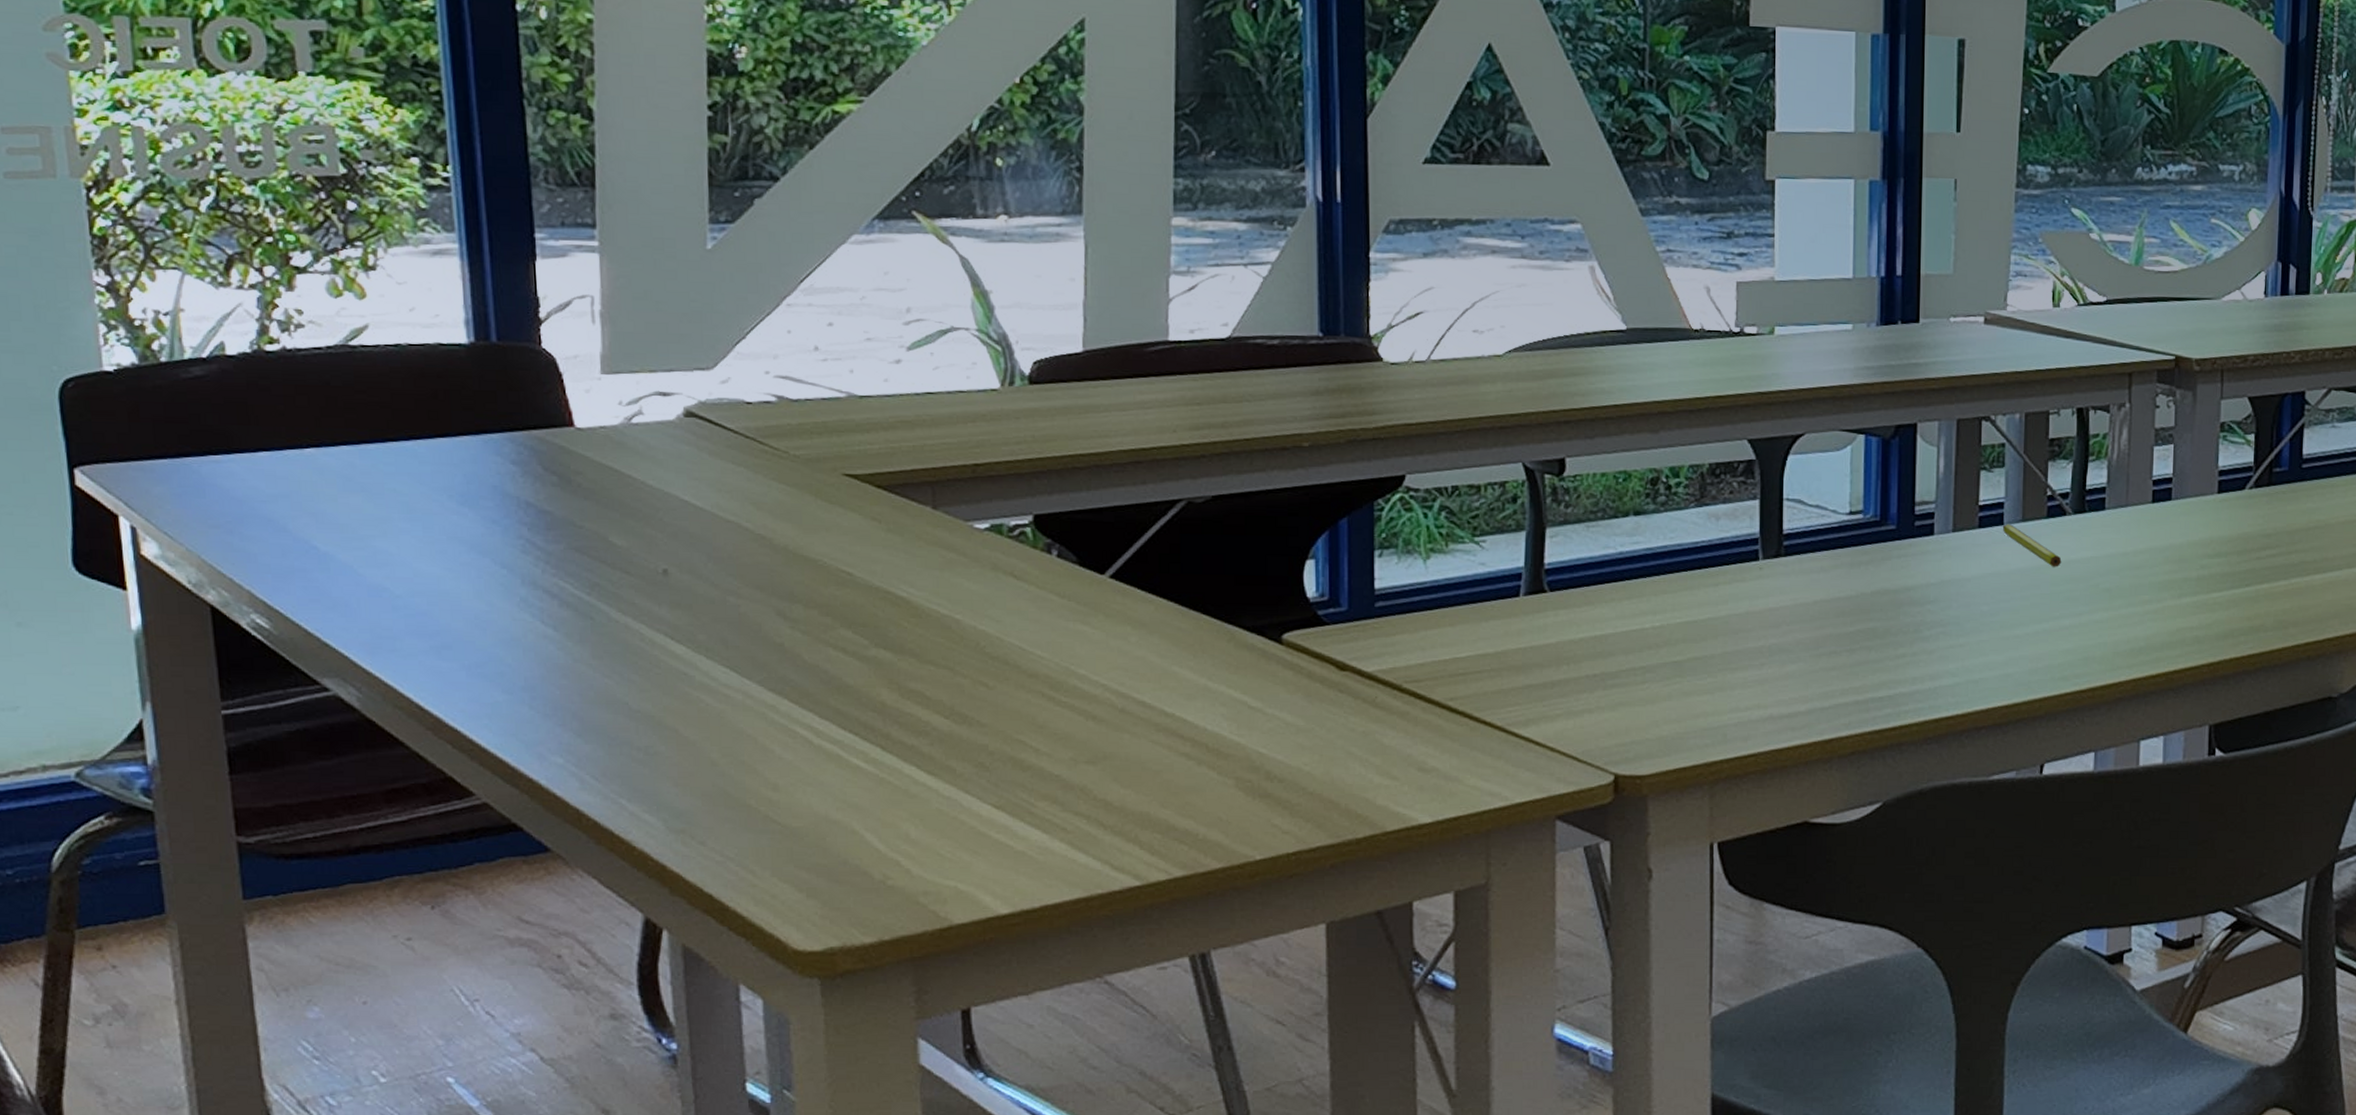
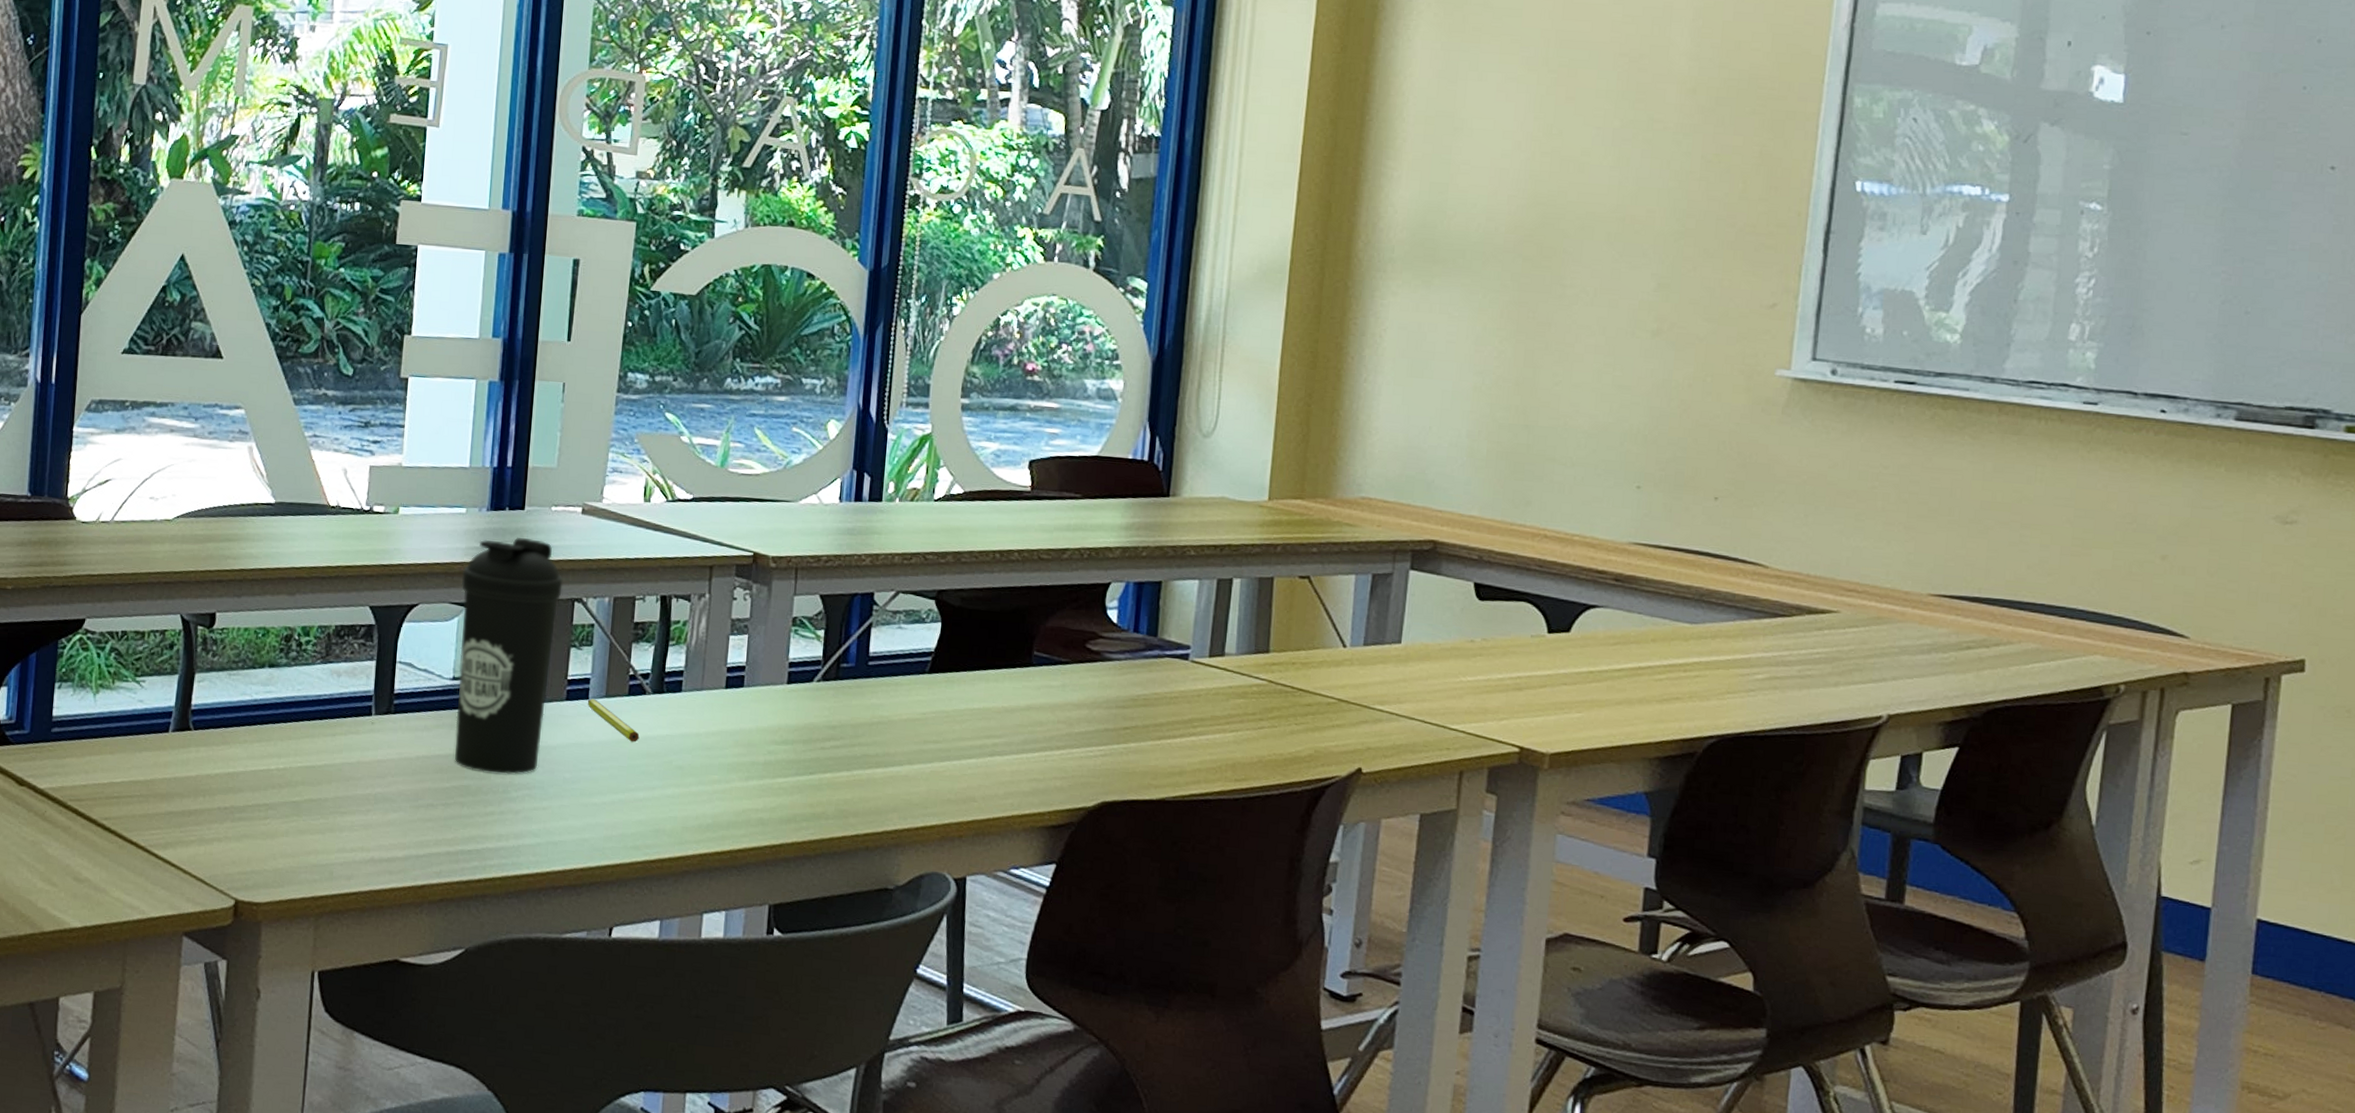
water bottle: none [1853,353,1967,612] -> present [454,537,563,774]

